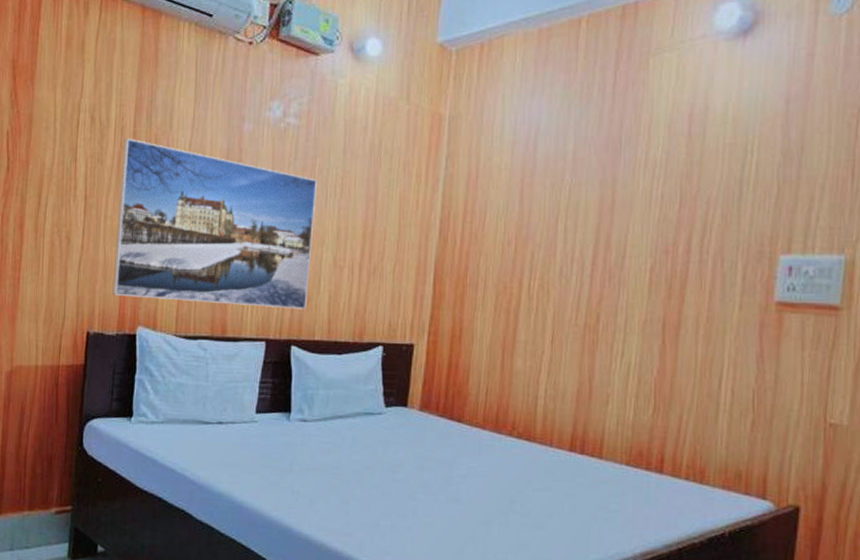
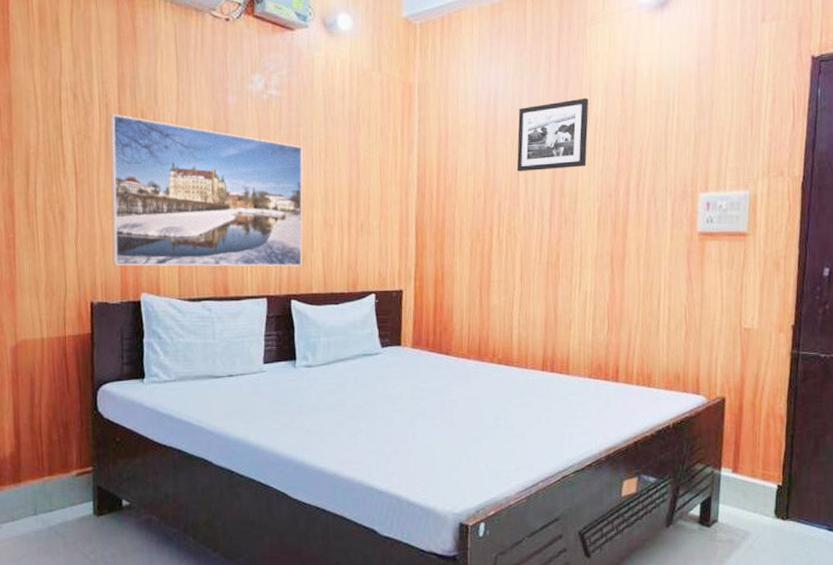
picture frame: none [555,137,647,218] -> present [516,98,589,171]

